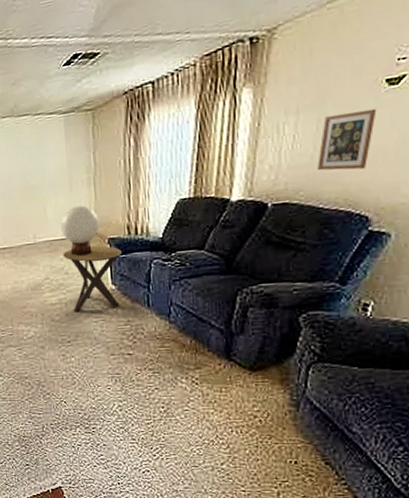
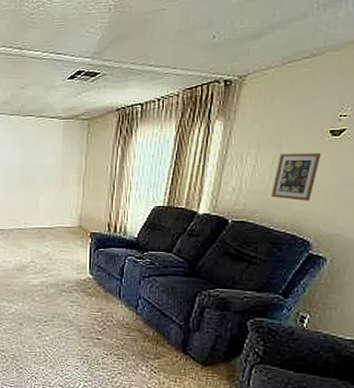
table lamp: present [60,205,100,256] -> none [49,200,84,245]
side table: present [63,245,122,312] -> none [49,238,101,295]

